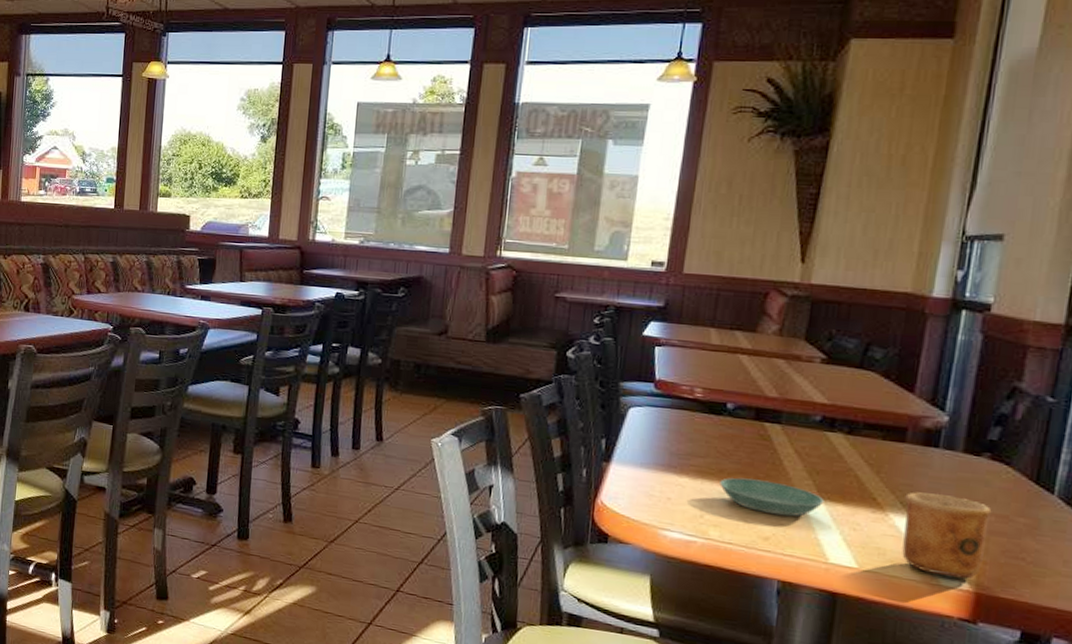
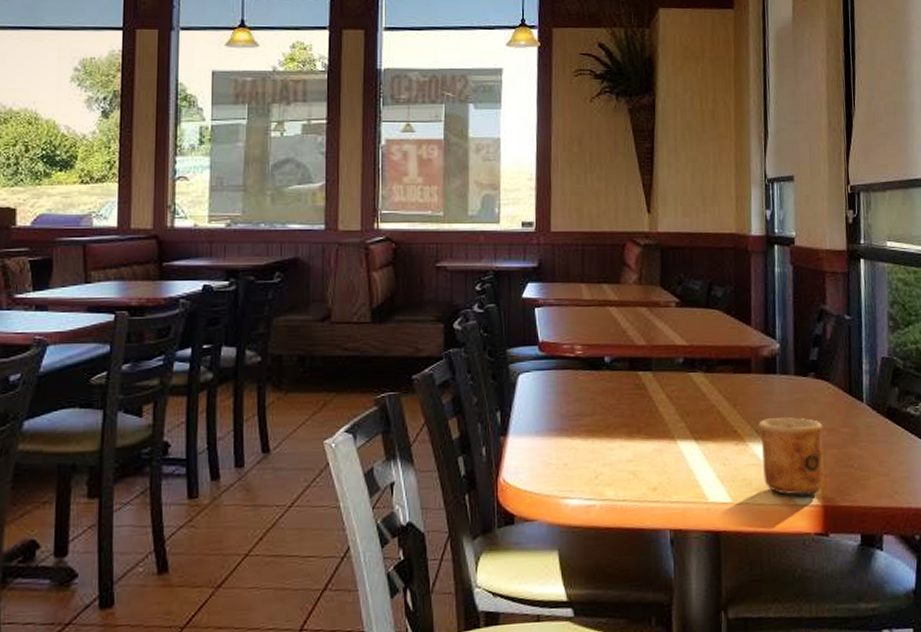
saucer: present [720,477,825,517] -> none [608,429,697,463]

